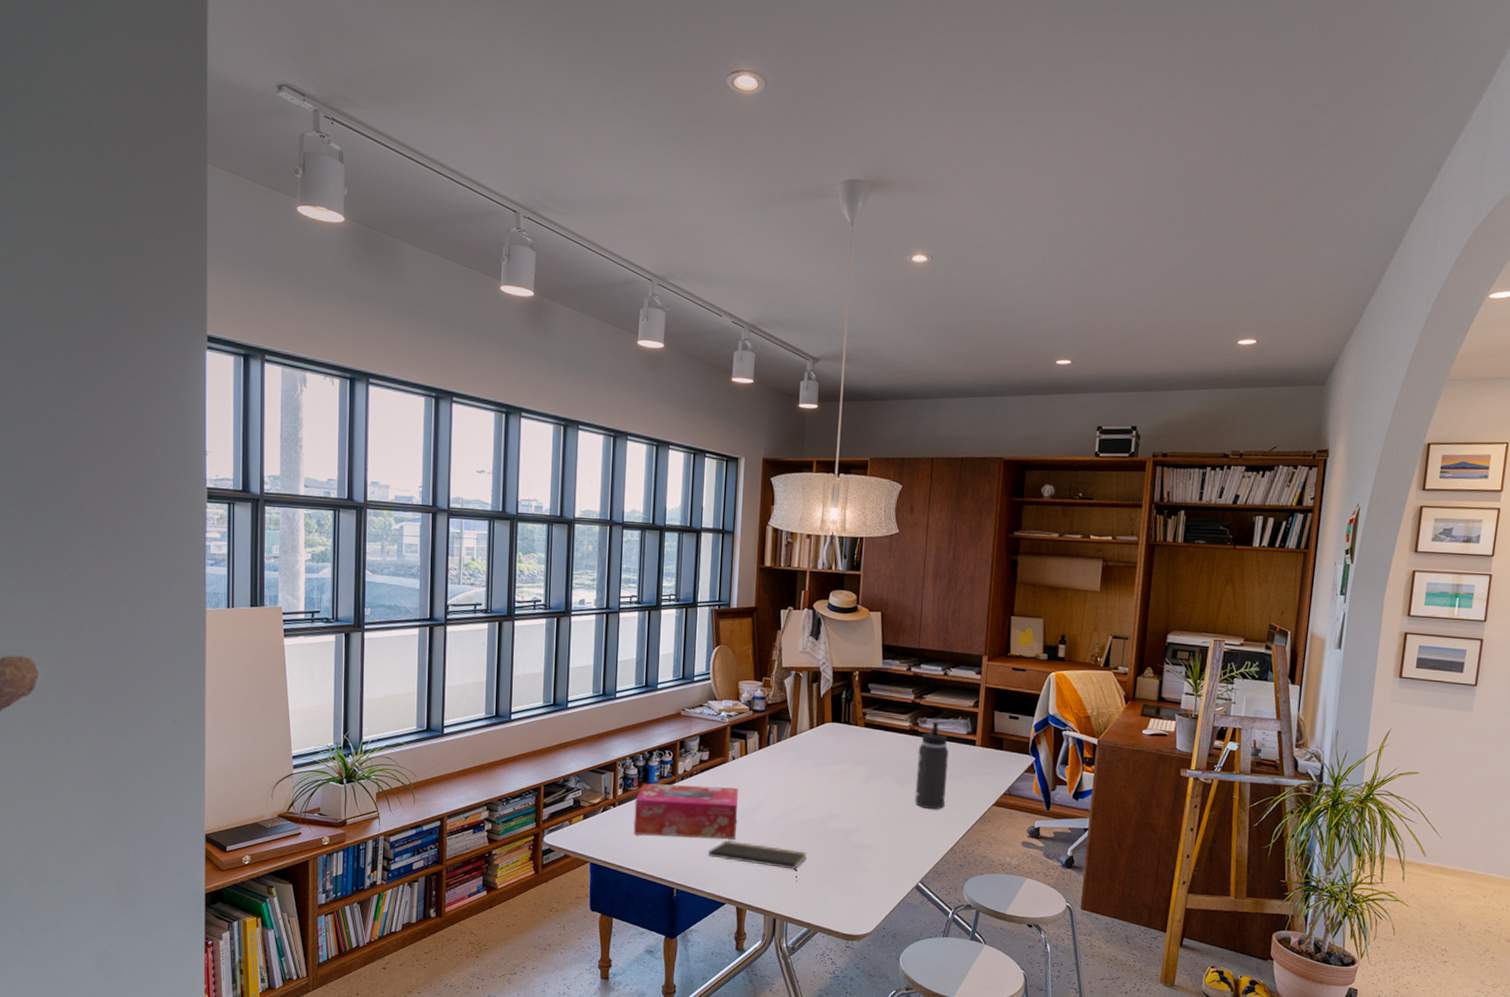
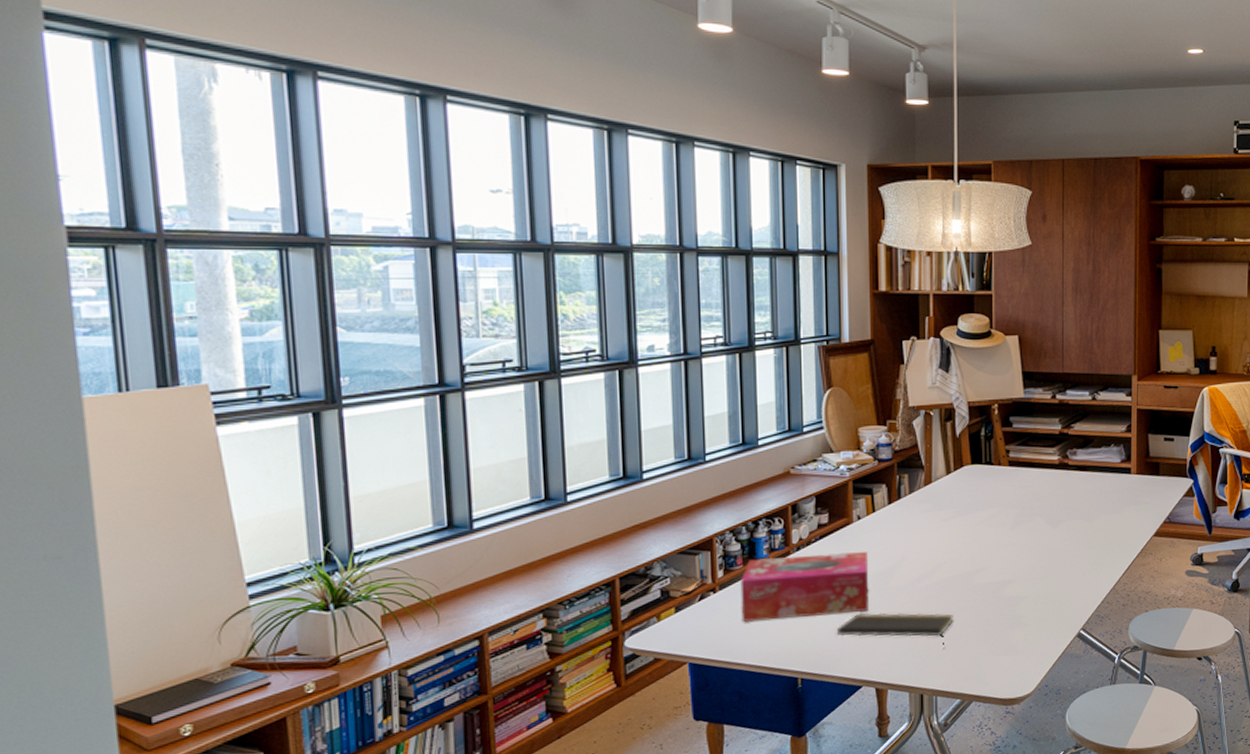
thermos bottle: present [914,721,949,809] -> none [1070,452,1104,548]

